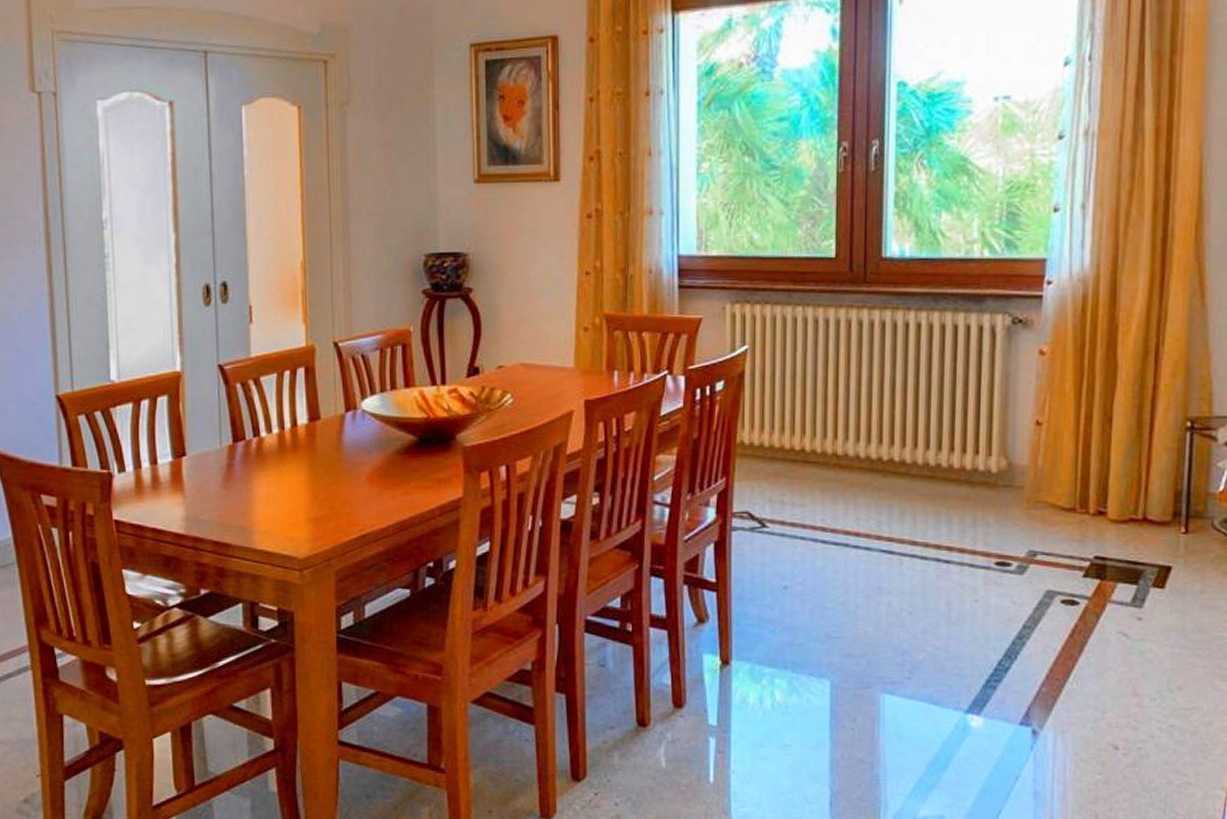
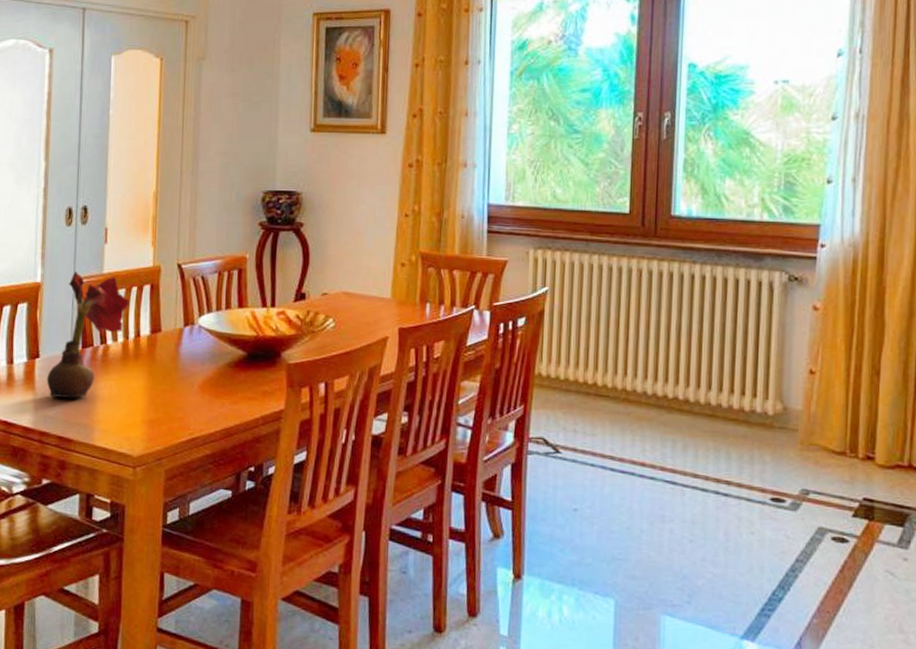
flower: none [196,356,282,498] -> present [46,270,129,398]

